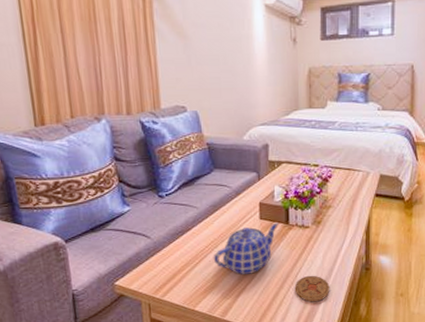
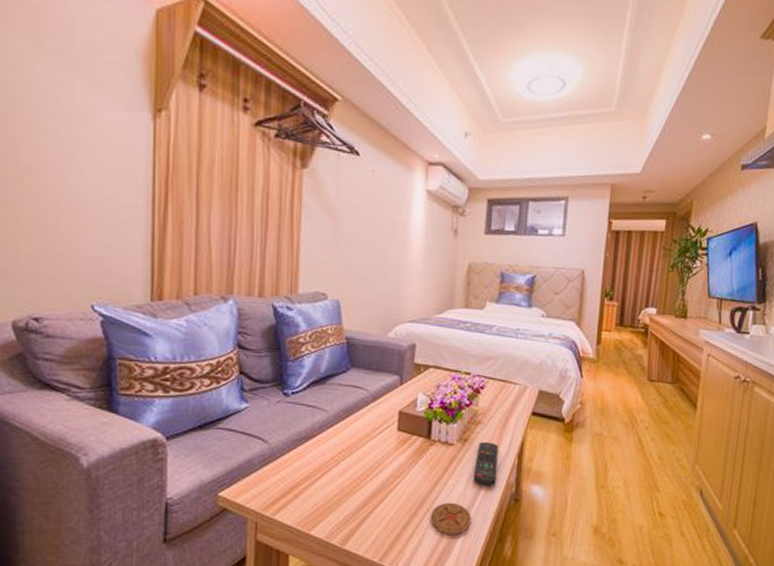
teapot: present [213,222,278,275] -> none [338,436,419,495]
remote control: none [328,222,348,260] -> present [473,441,499,486]

